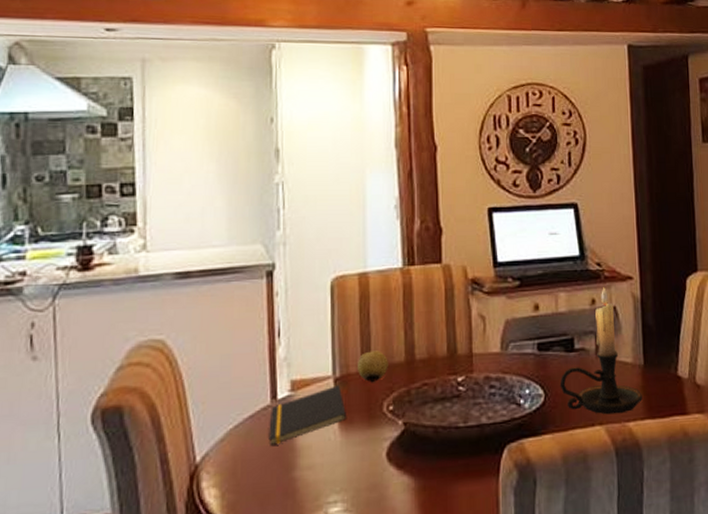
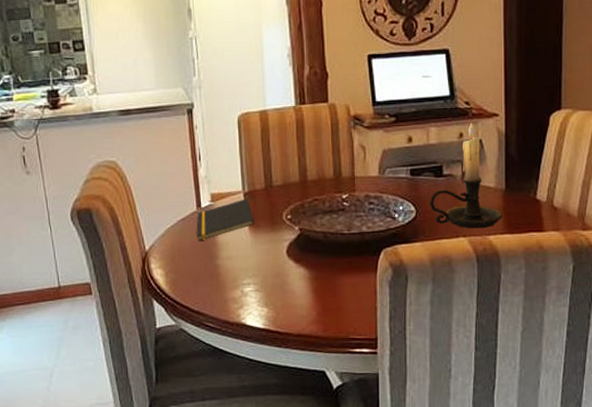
fruit: present [358,350,388,383] -> none [262,172,286,198]

